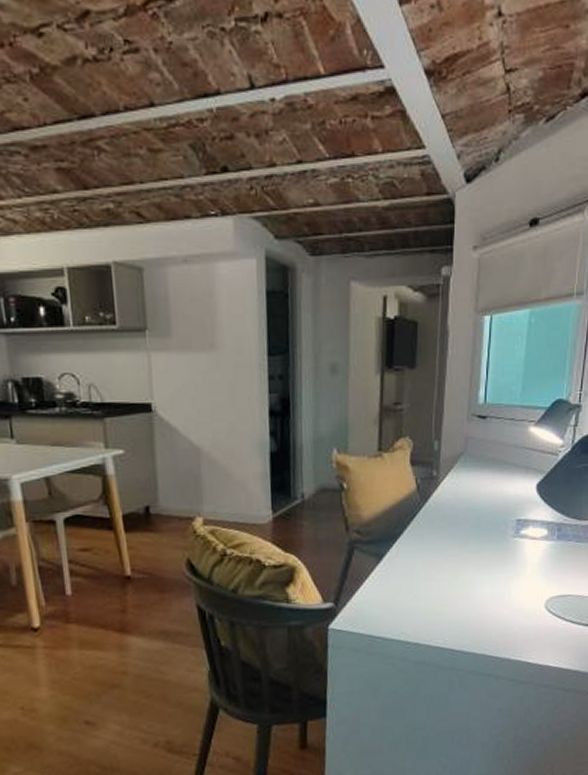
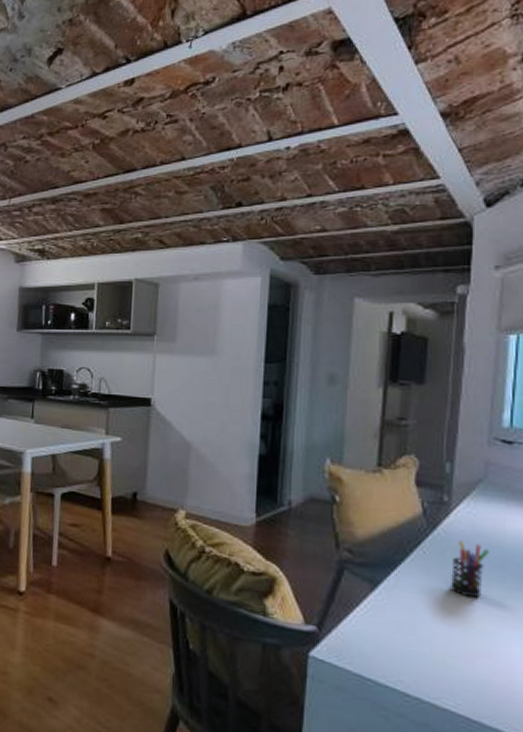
pen holder: none [438,507,468,555] -> present [449,539,489,597]

